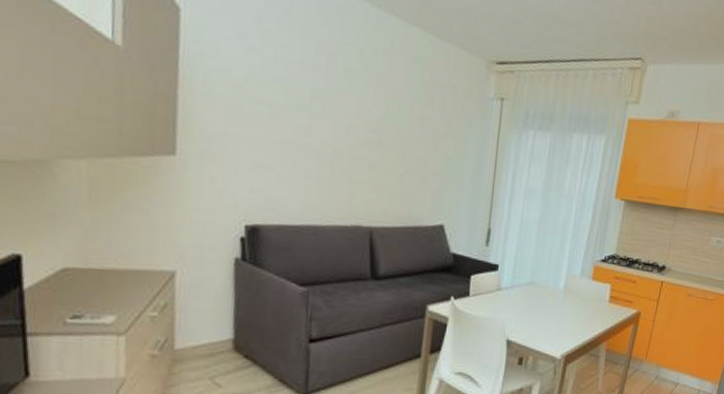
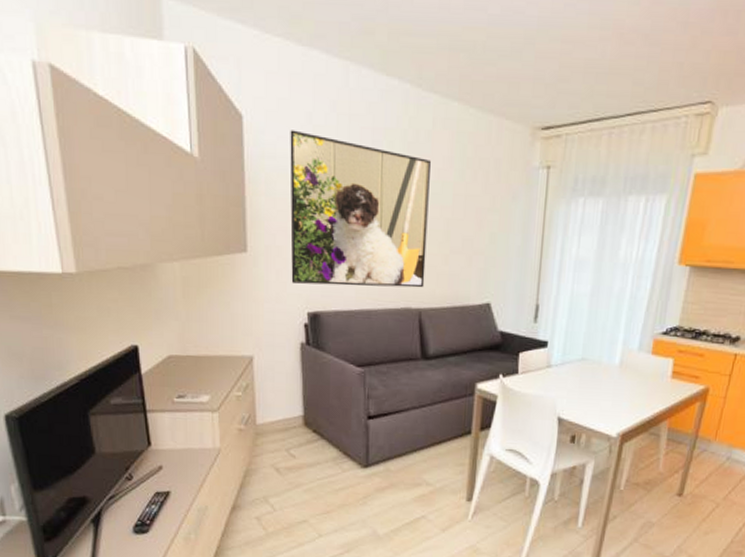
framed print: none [227,30,388,206] -> present [290,130,431,288]

